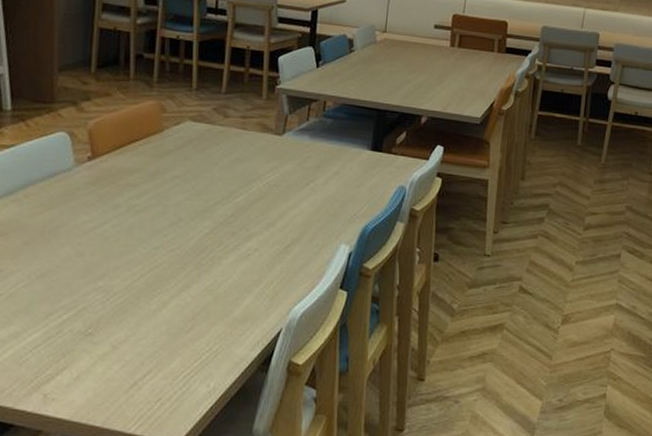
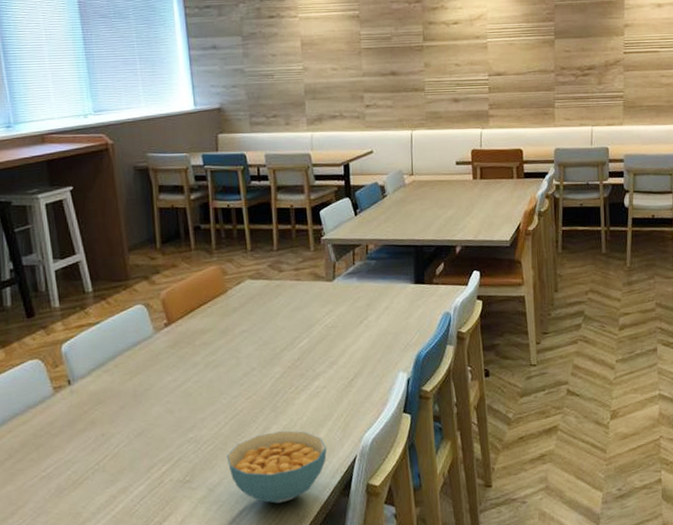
cereal bowl: none [137,292,250,371] -> present [226,430,327,504]

